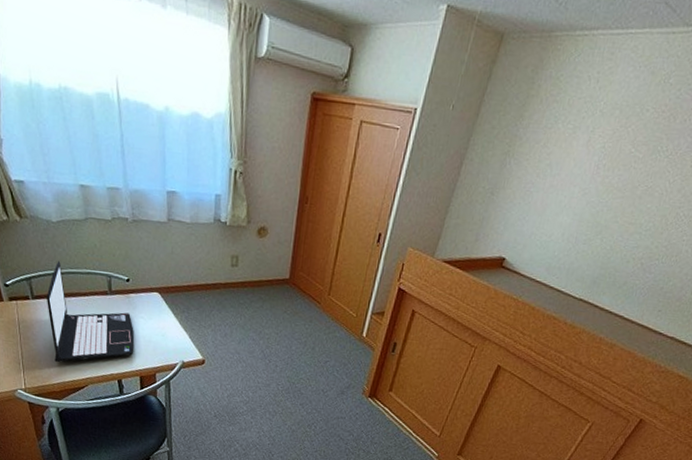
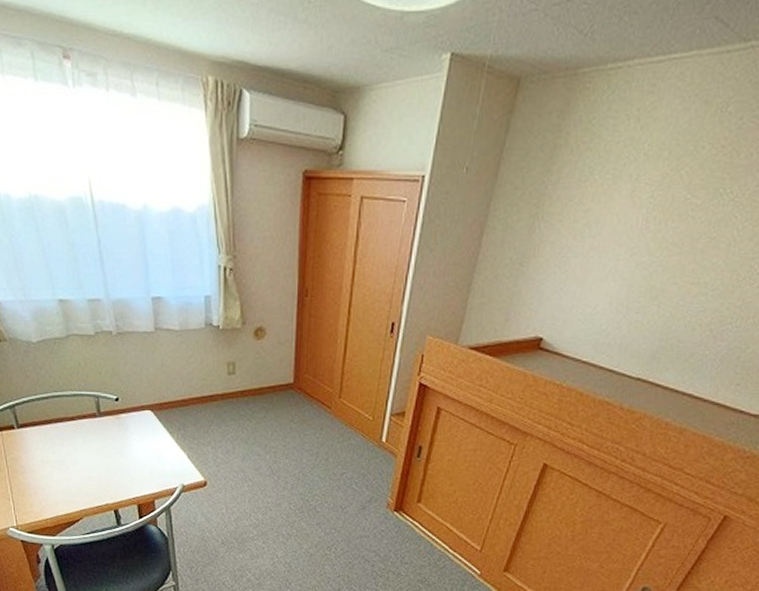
laptop: present [46,261,135,363] -> none [31,385,129,496]

